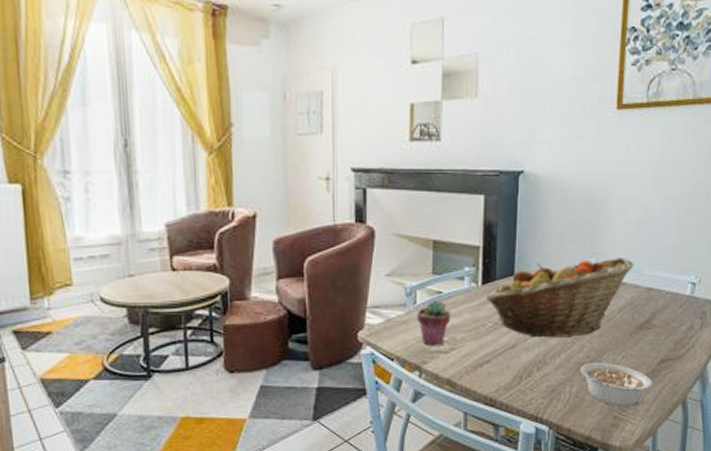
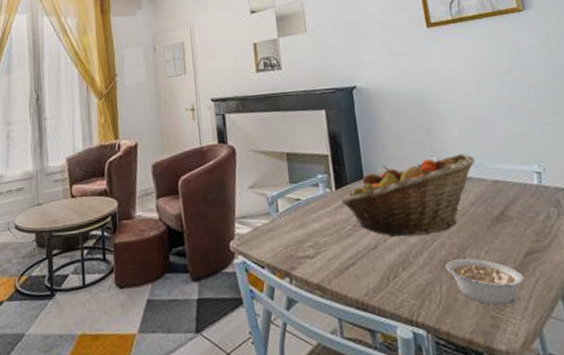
potted succulent: present [416,299,451,346] -> none [280,206,312,252]

